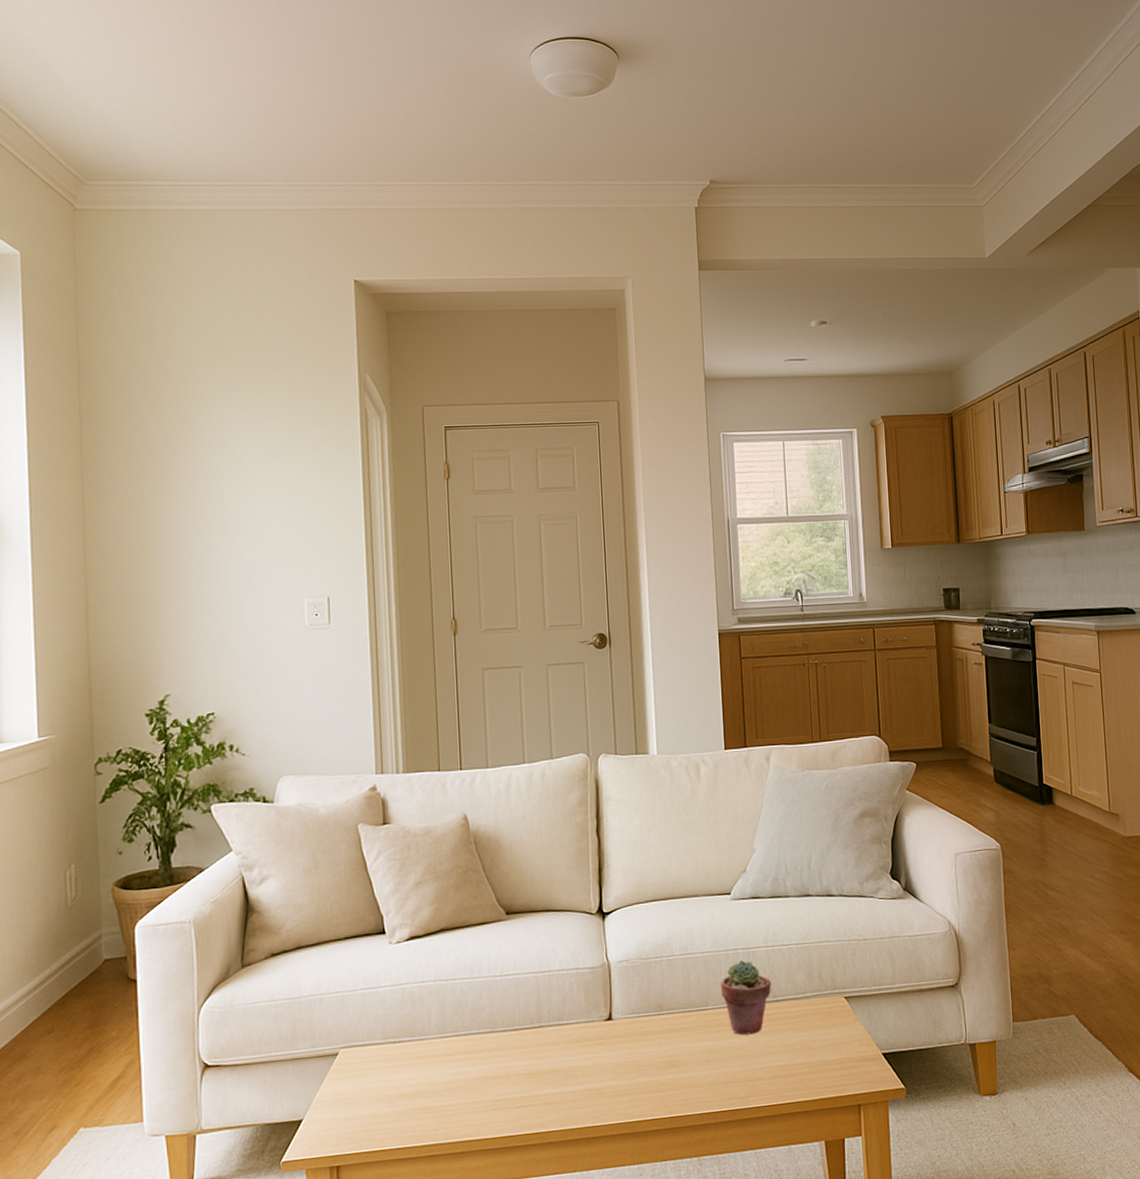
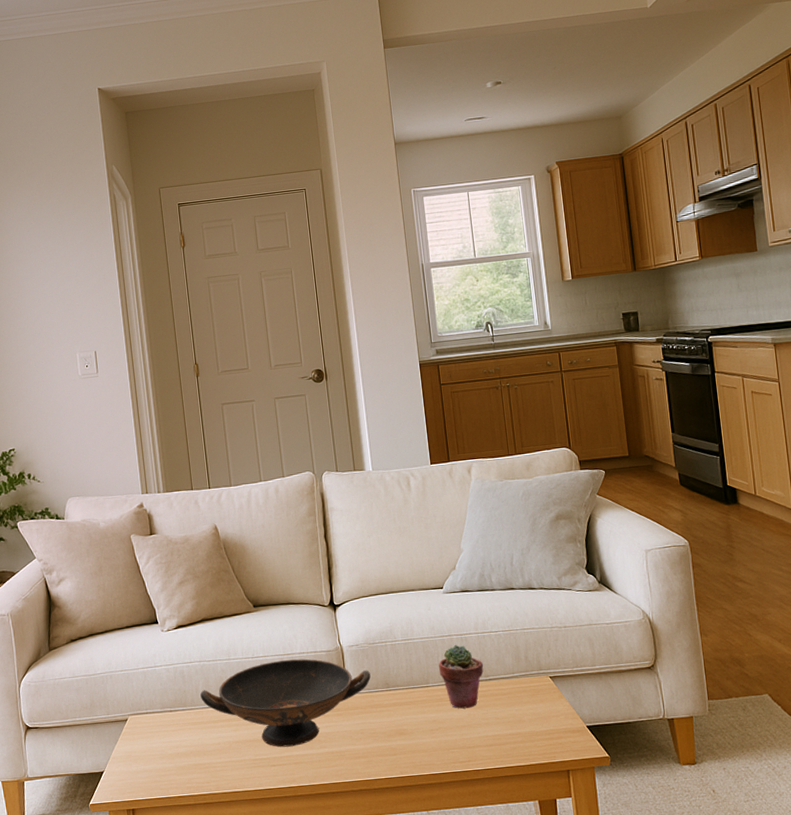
decorative bowl: none [433,977,641,1085] -> present [200,658,371,747]

